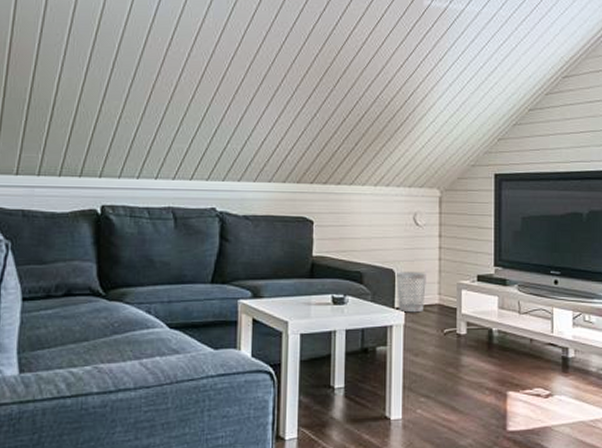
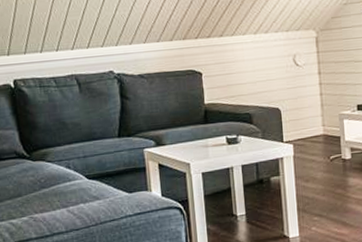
wastebasket: present [396,271,426,313] -> none [282,107,311,145]

